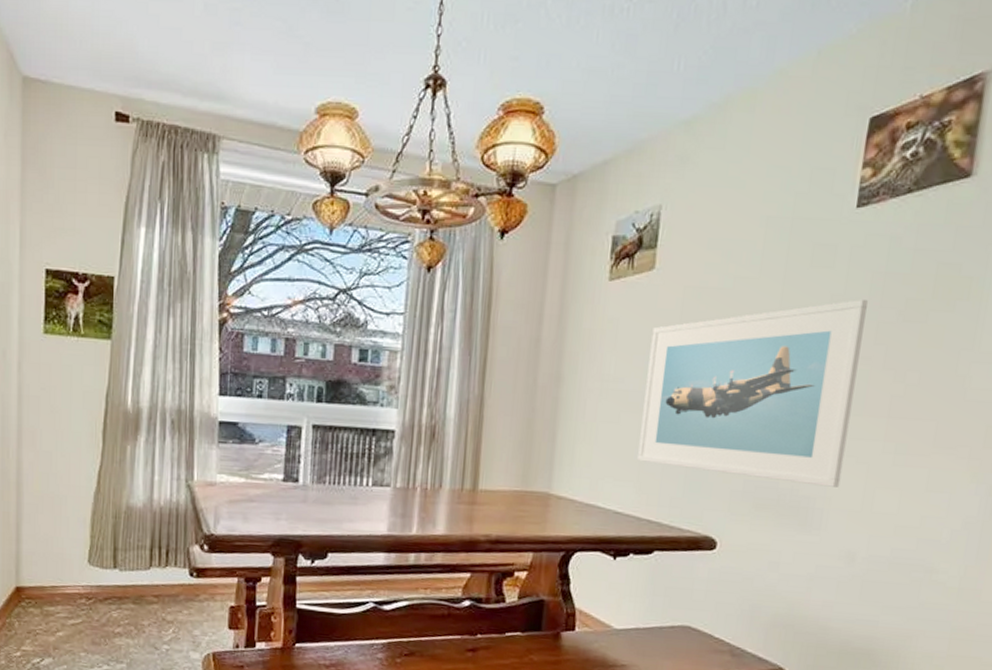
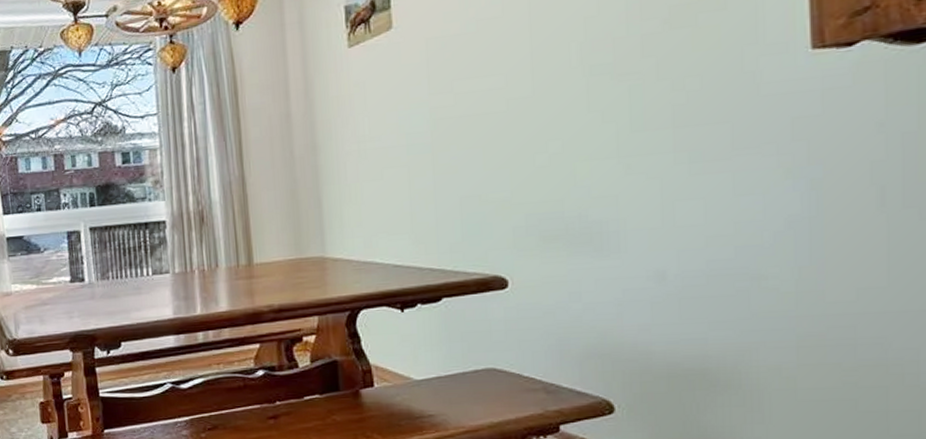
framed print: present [637,298,868,487] -> none [401,15,633,213]

